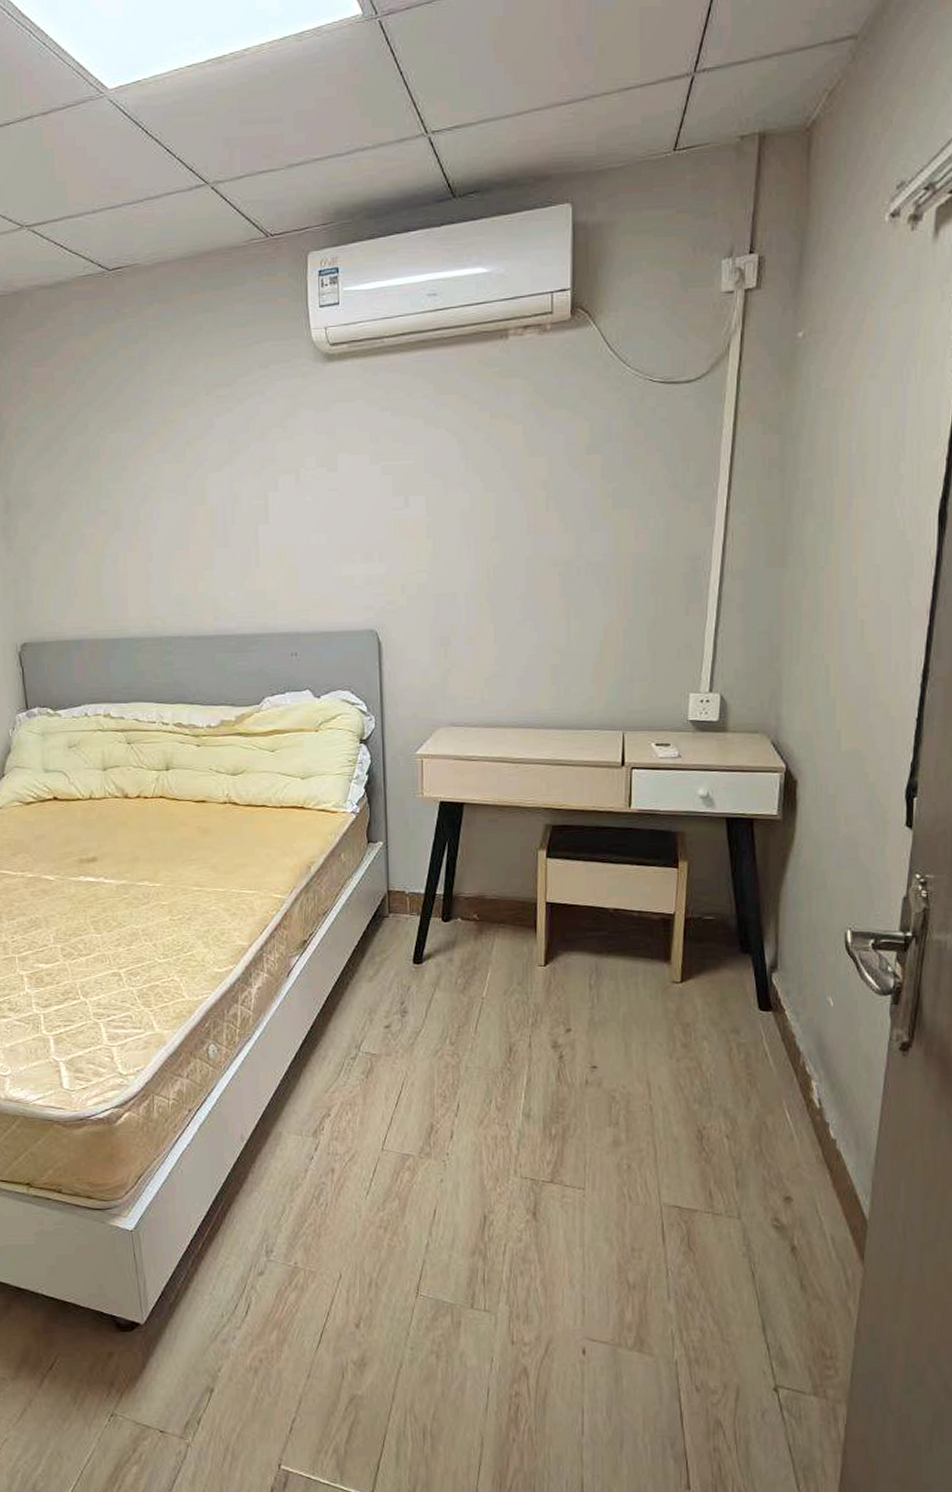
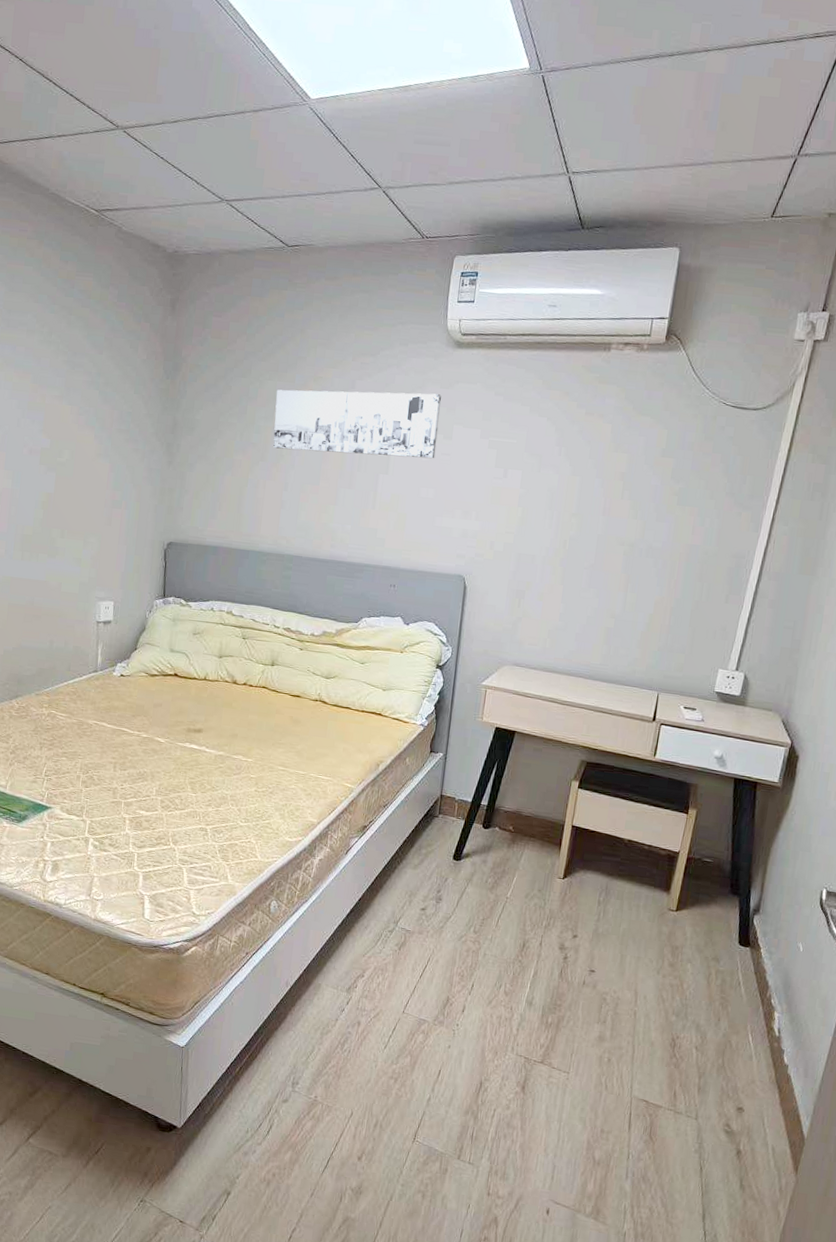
wall art: none [121,420,321,513] -> present [273,389,441,459]

